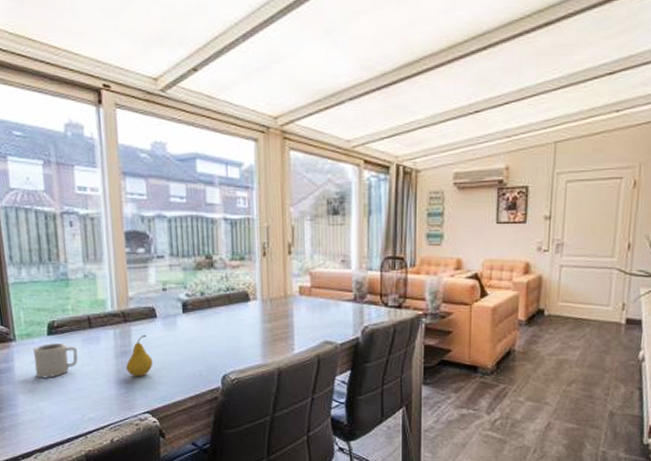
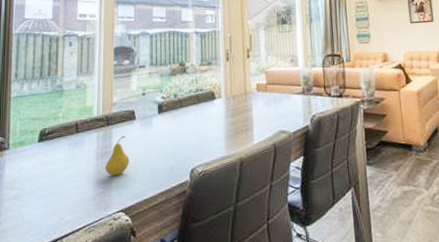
cup: present [33,343,78,378] -> none [22,149,64,184]

